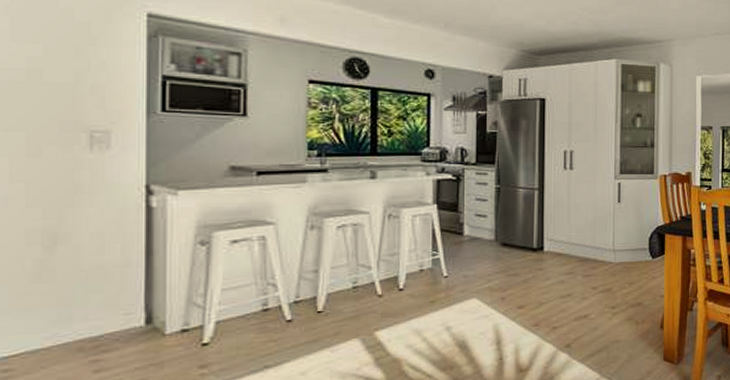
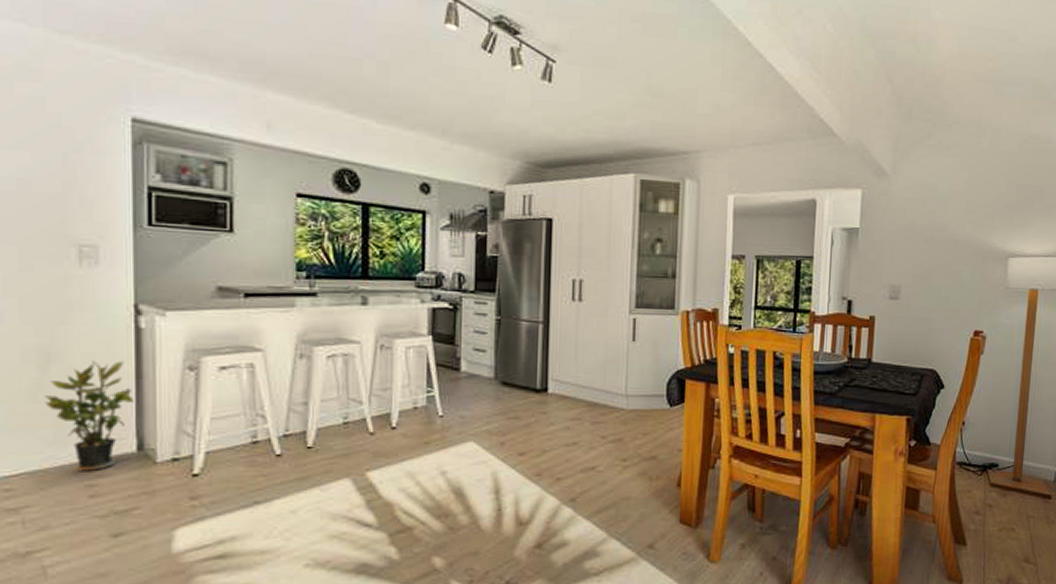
potted plant: none [49,239,143,348] -> present [44,361,133,472]

